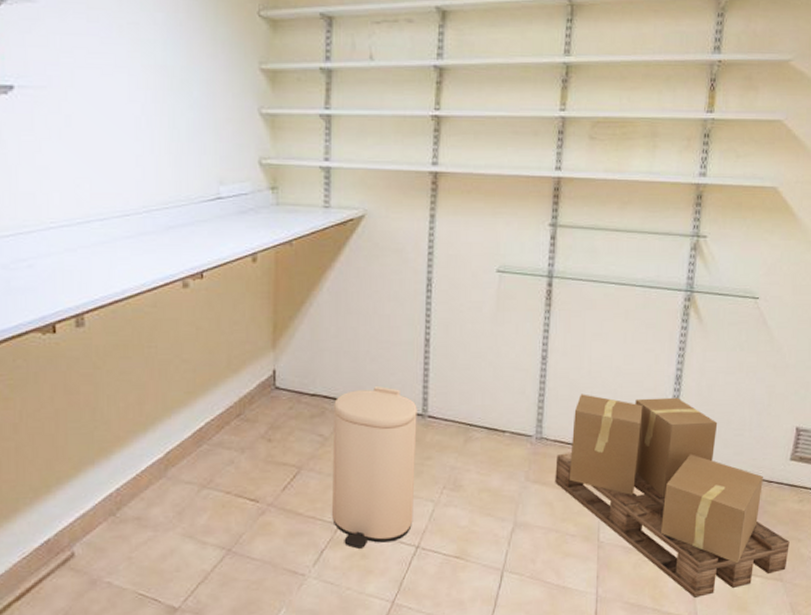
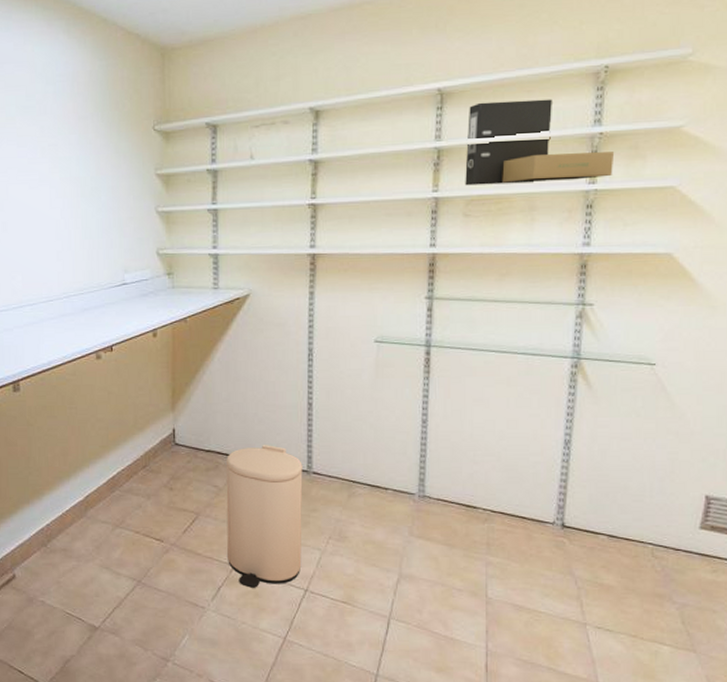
cardboard boxes: present [555,394,790,598] -> none [439,456,703,661]
binder: none [592,18,677,108] -> present [465,99,552,186]
box: none [627,78,731,108] -> present [502,152,615,183]

